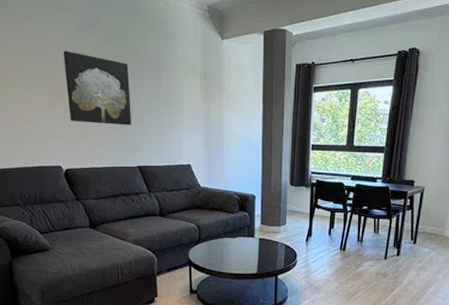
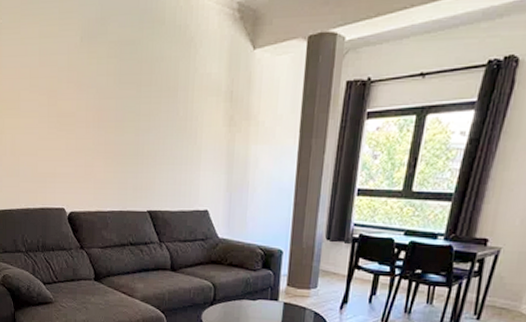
wall art: present [63,51,132,125] -> none [66,67,143,161]

